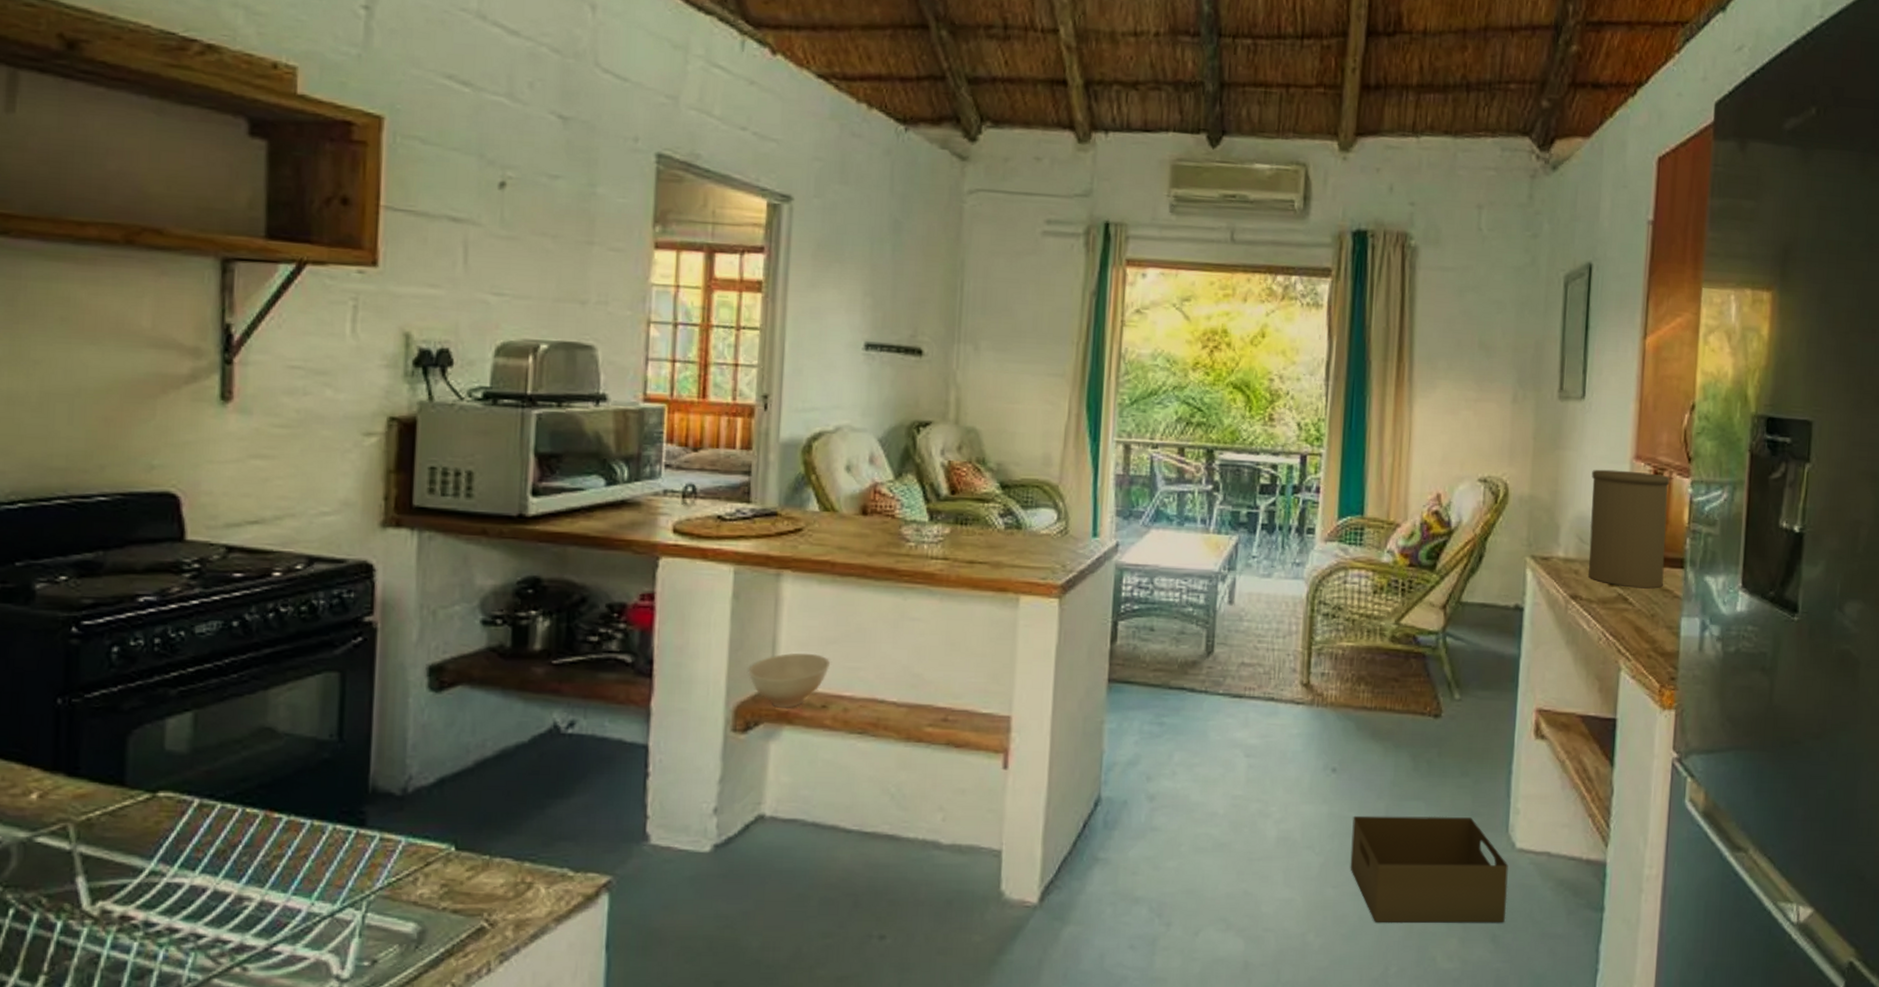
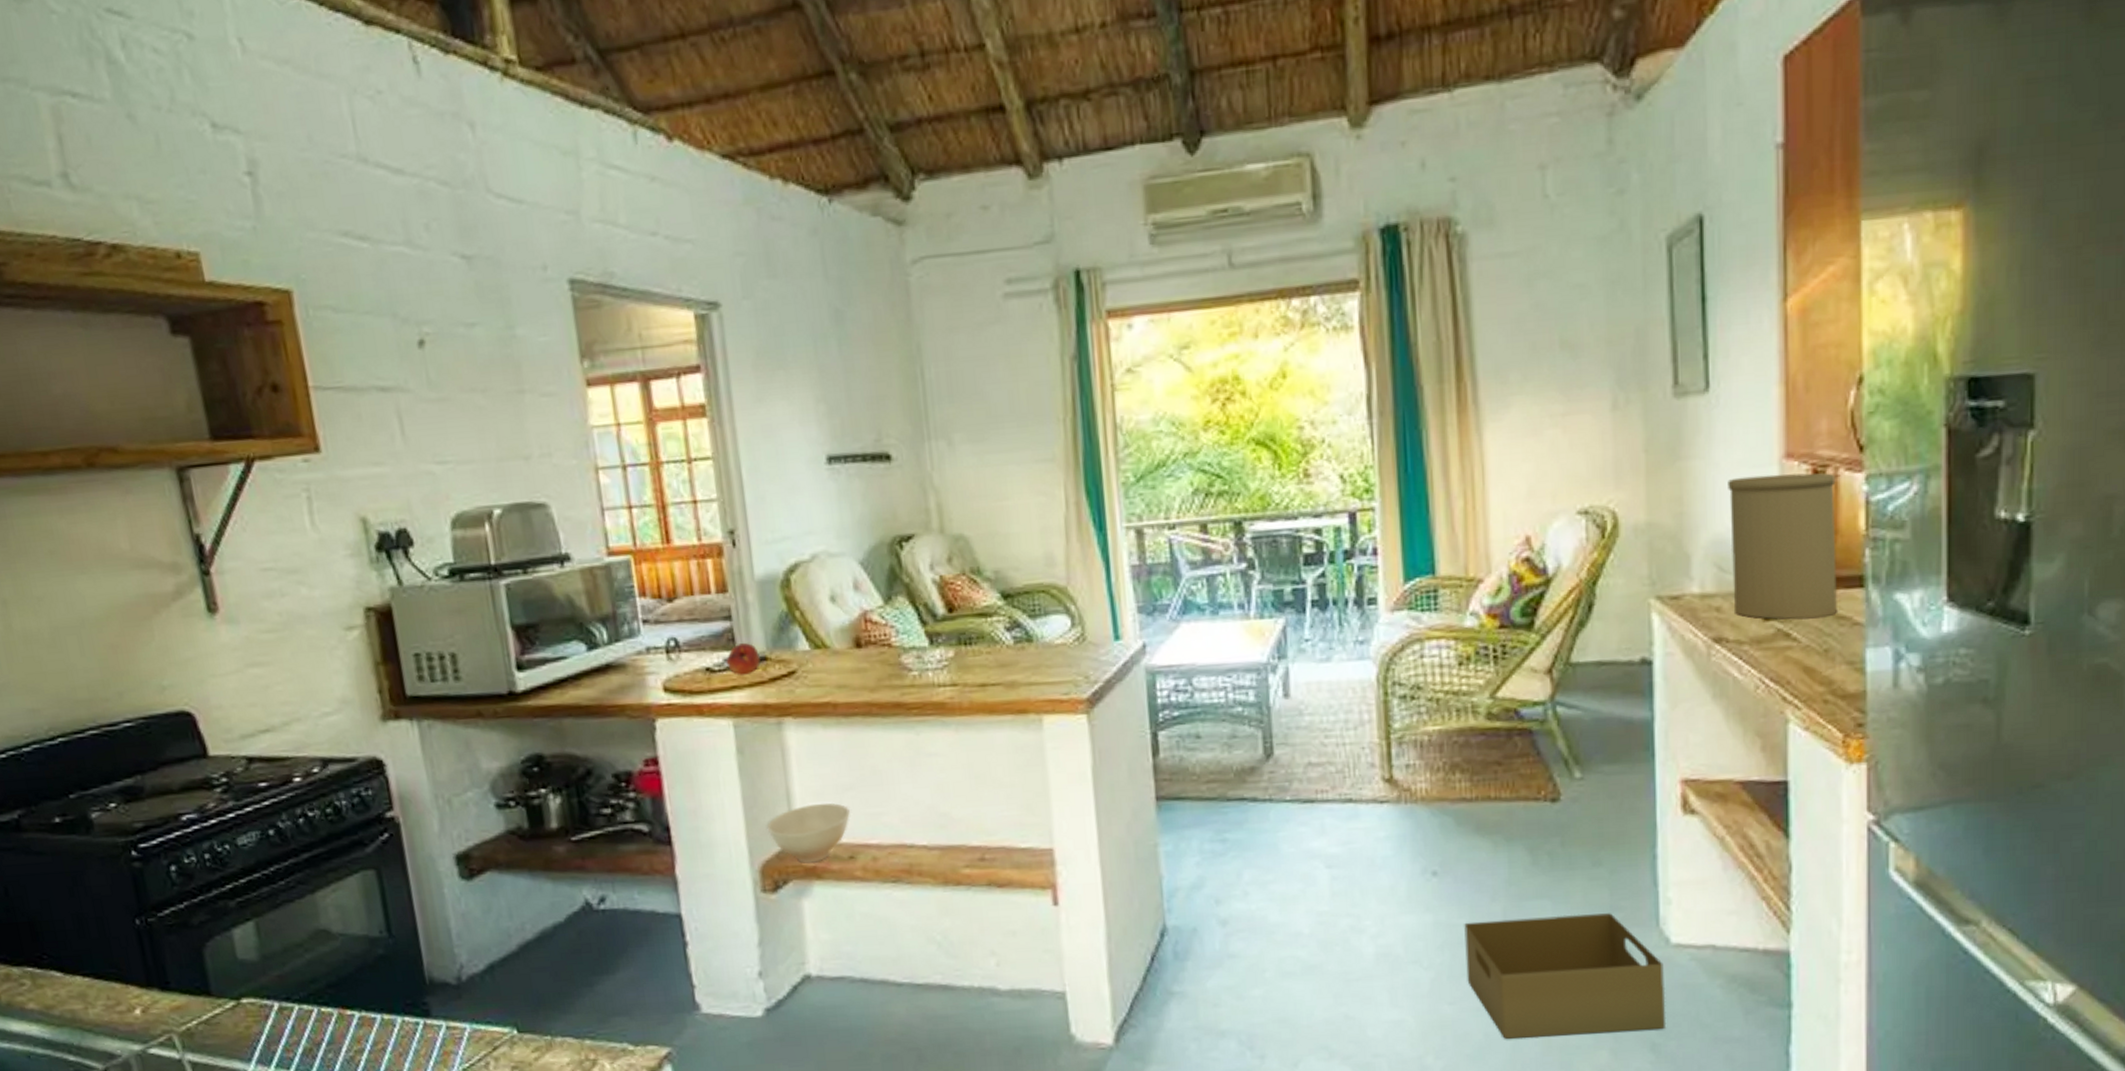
fruit: none [738,496,771,528] -> present [726,642,760,677]

